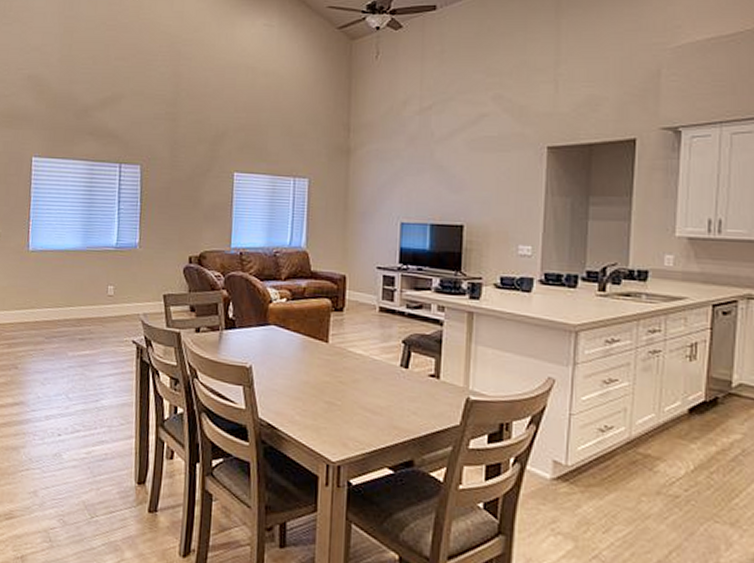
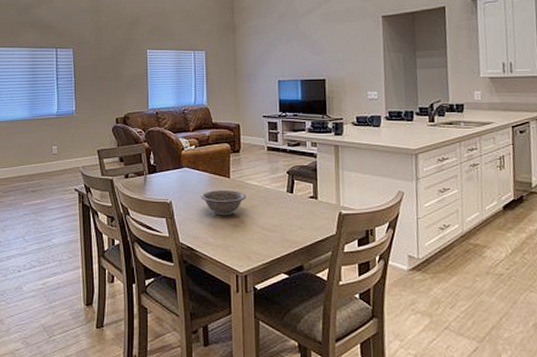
decorative bowl: none [288,356,348,390] -> present [200,189,247,216]

